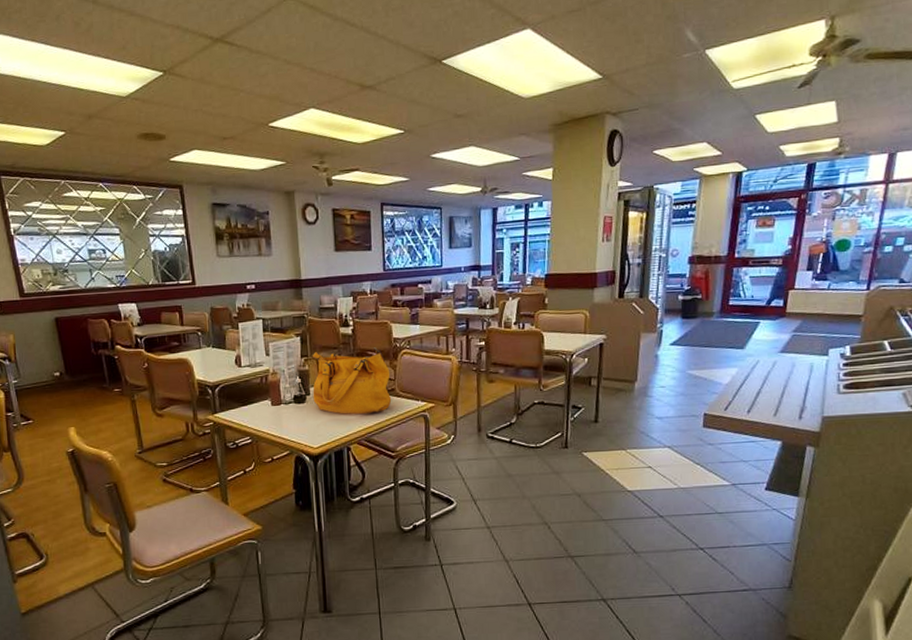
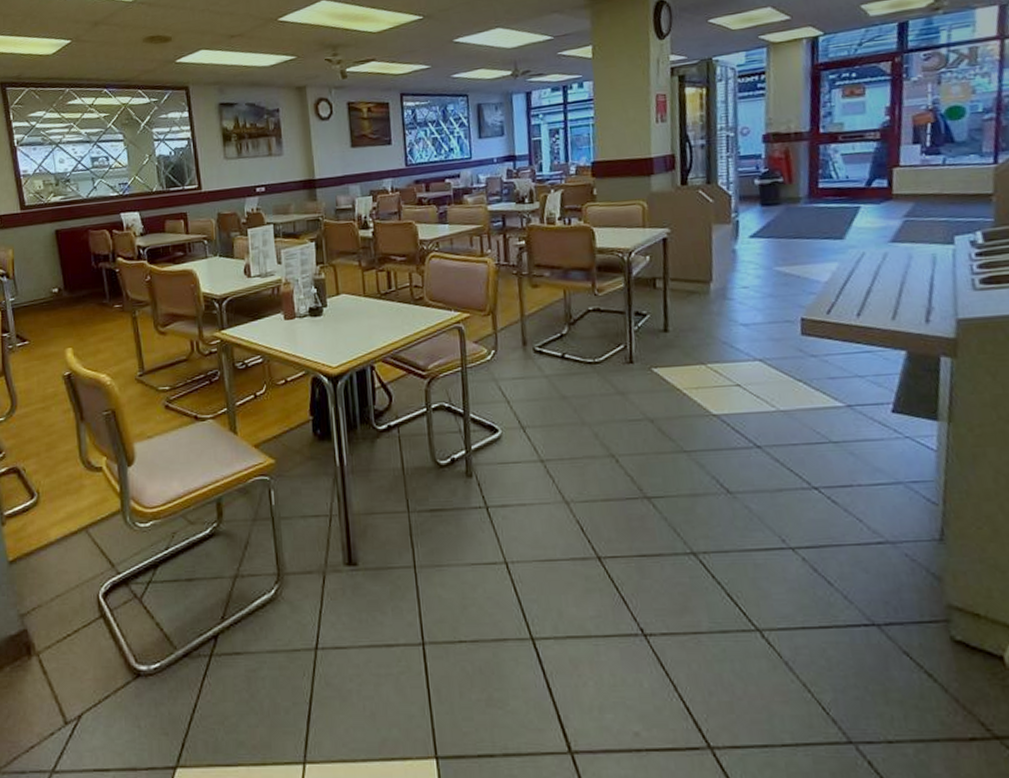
handbag: present [312,347,392,415] -> none [328,251,420,328]

